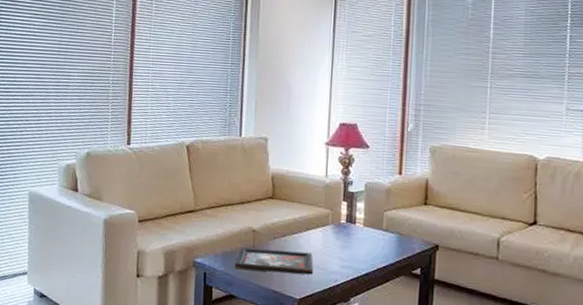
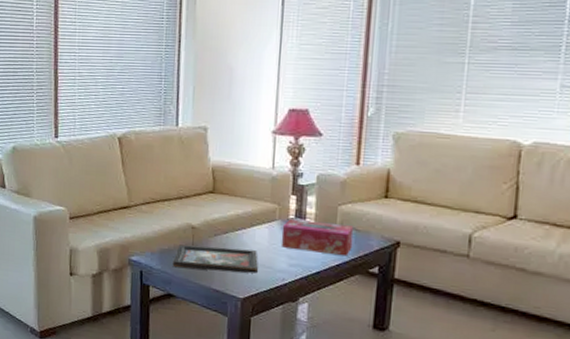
tissue box: none [334,223,398,259] -> present [281,219,354,257]

